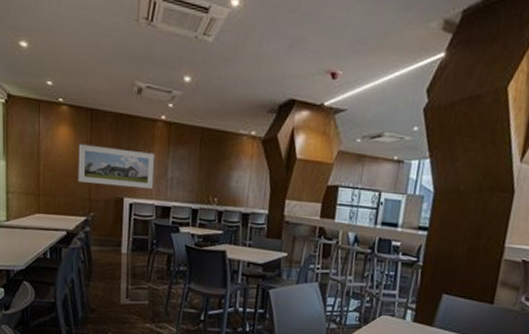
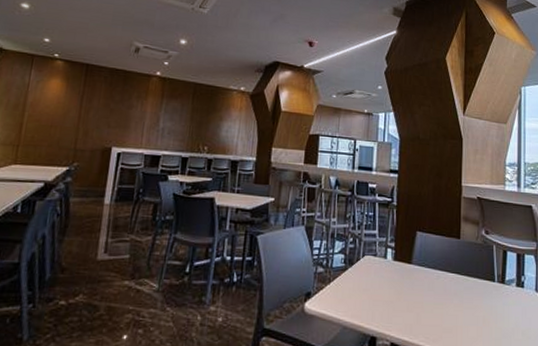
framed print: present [78,144,155,190] -> none [64,95,148,139]

